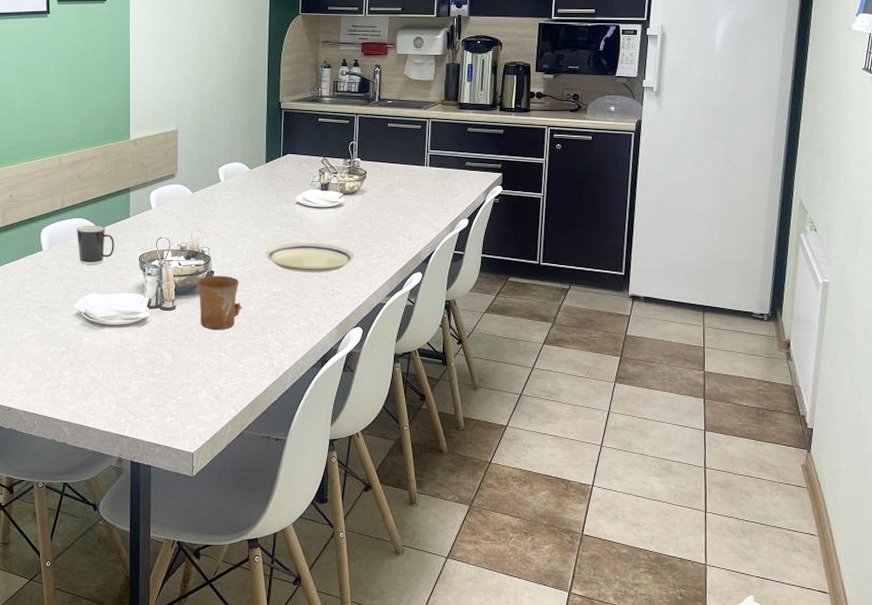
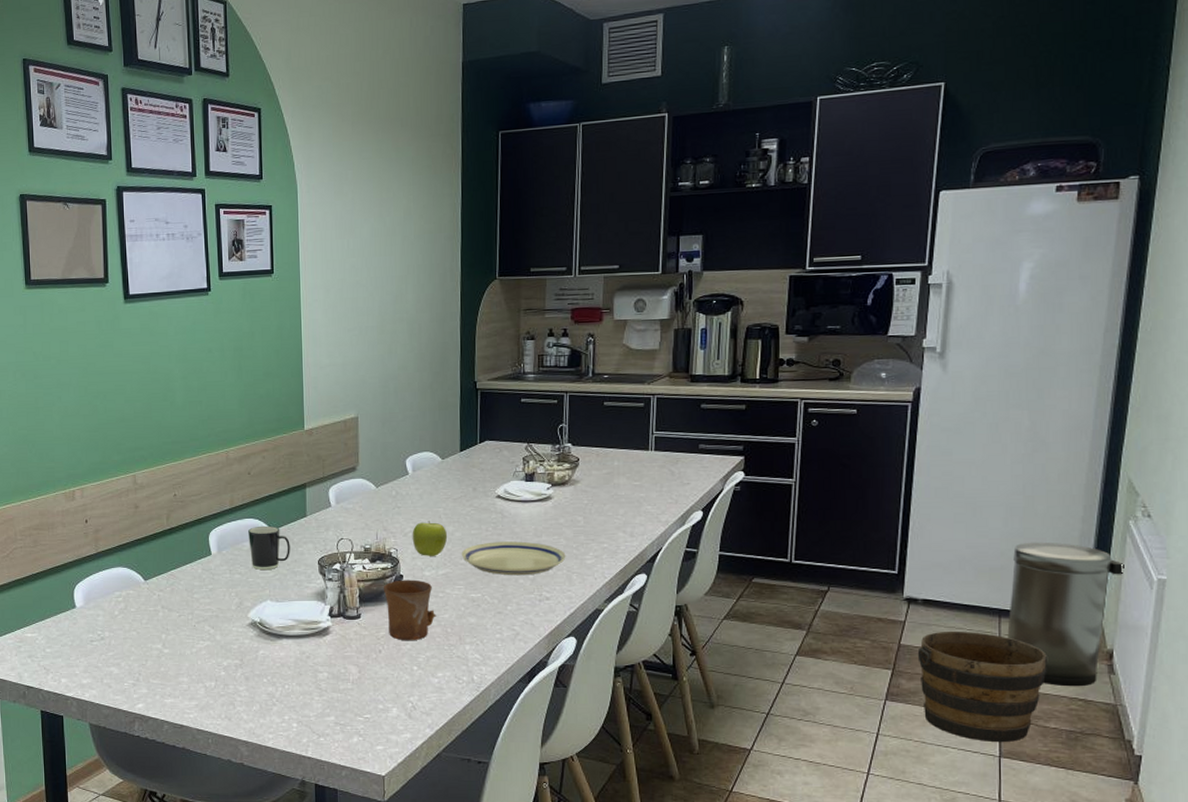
fruit: none [222,223,254,255] -> present [412,521,448,556]
bucket: none [640,323,740,417] -> present [917,630,1047,742]
pedal bin: none [710,250,797,371] -> present [1007,542,1124,687]

